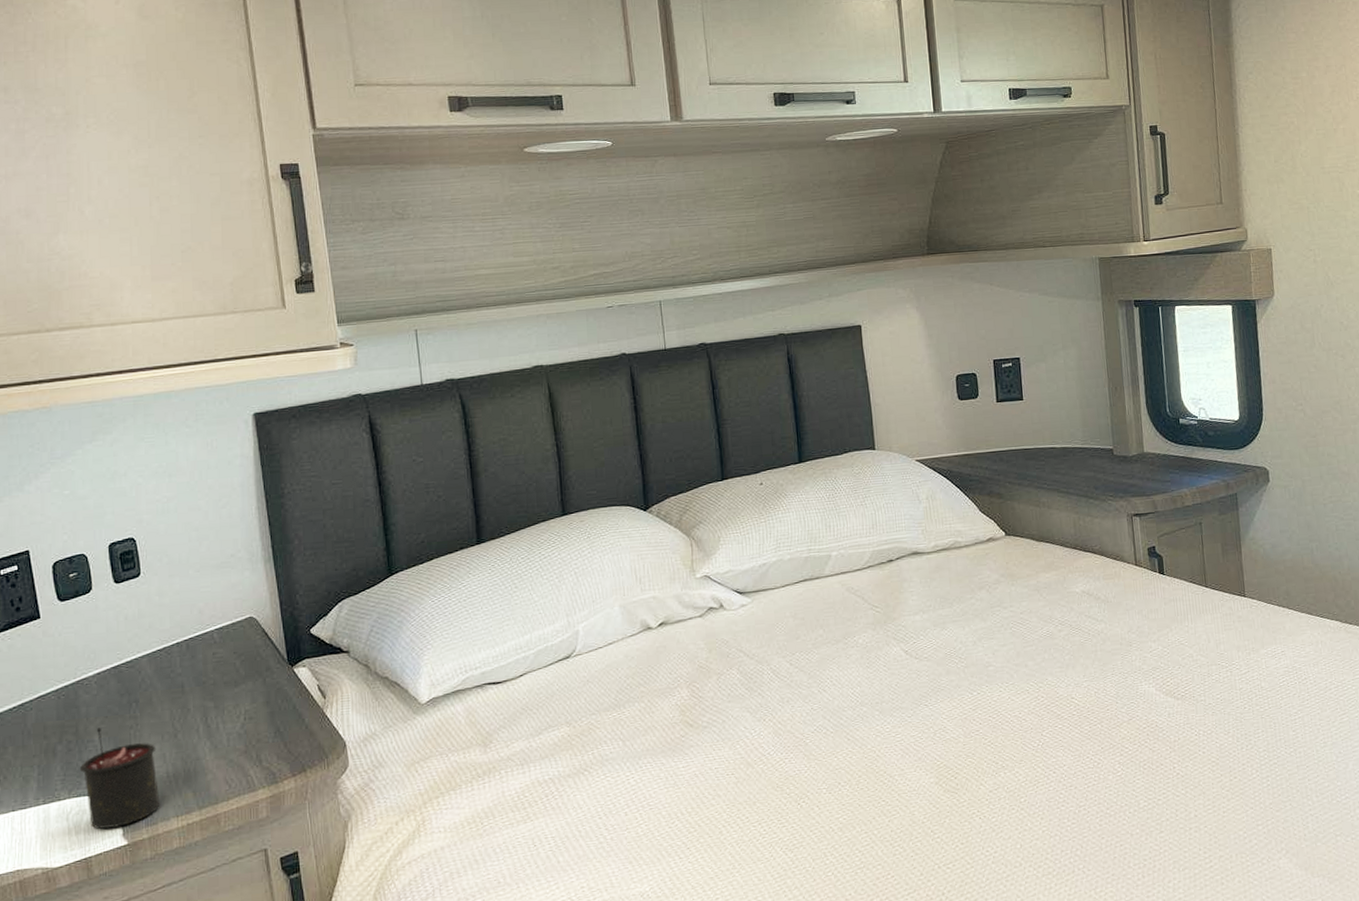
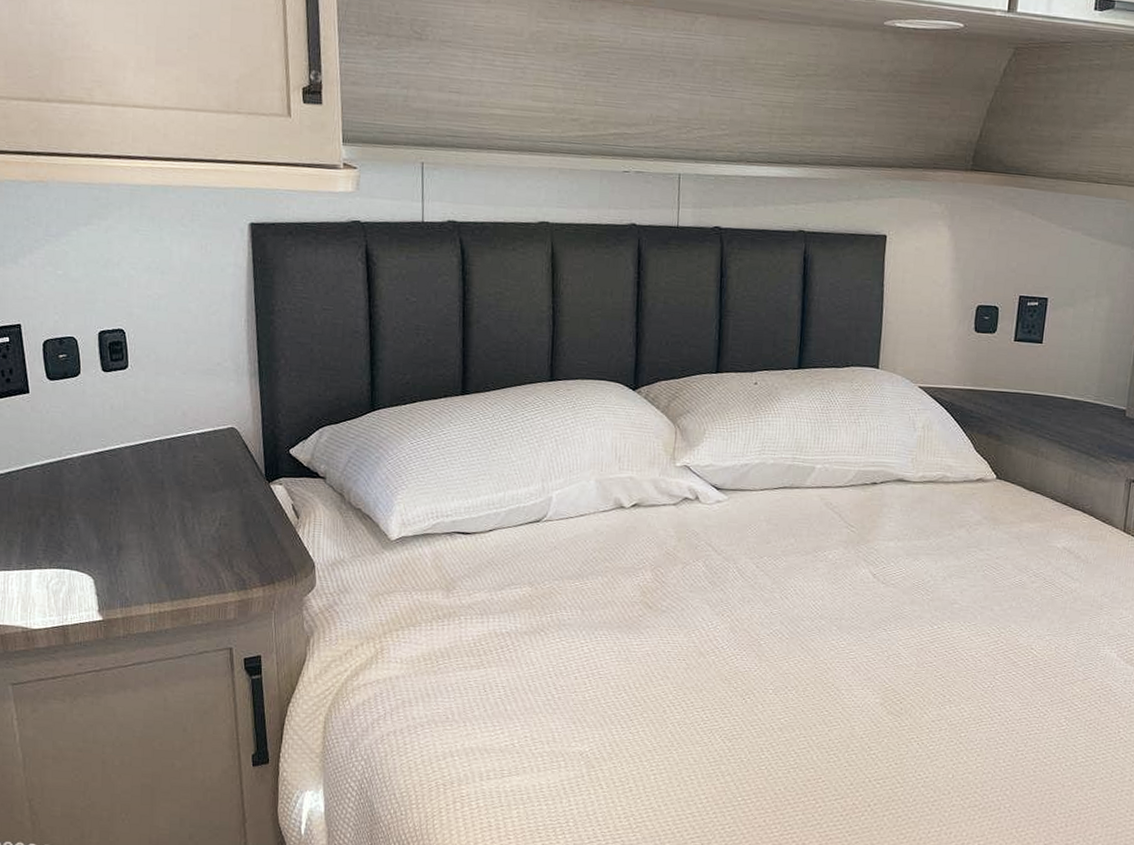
candle: present [80,727,160,830] -> none [61,507,135,604]

